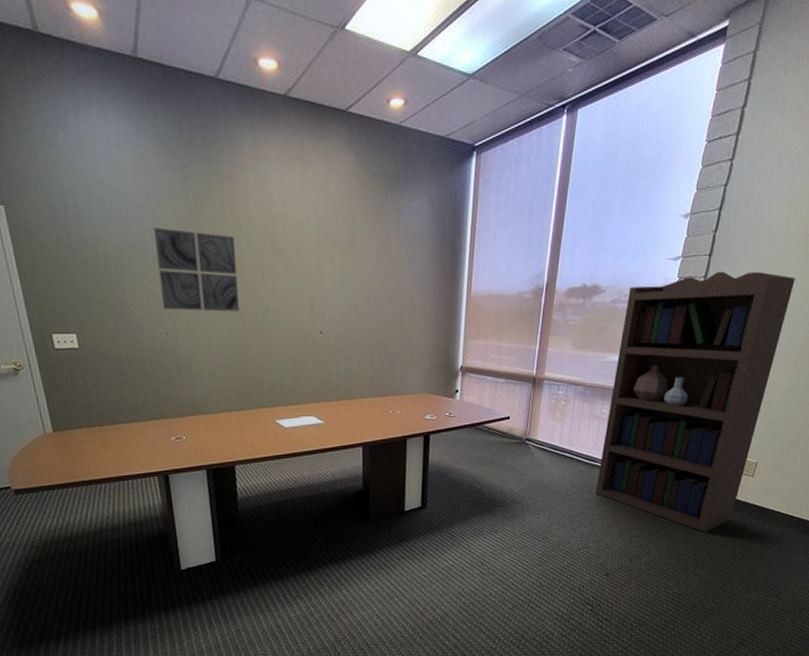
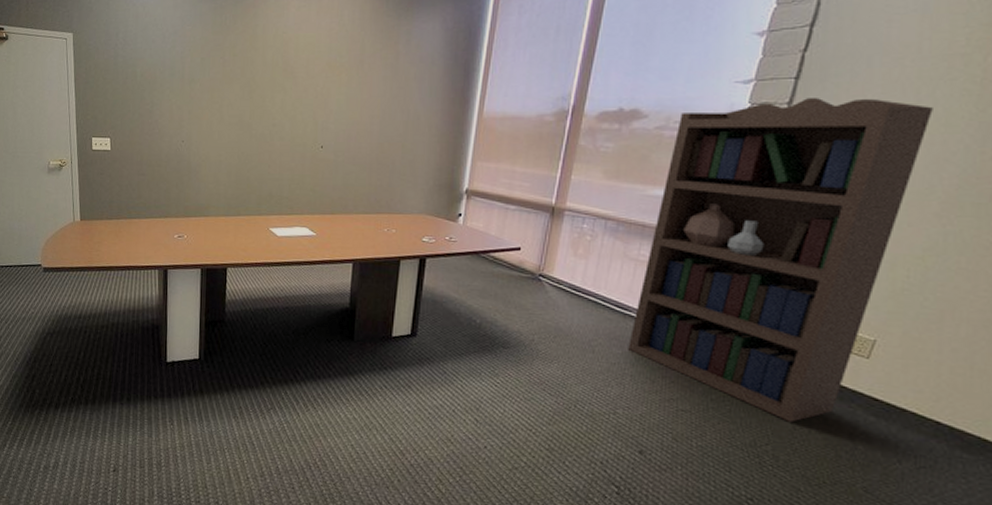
wall art: present [153,228,239,312] -> none [182,50,251,124]

